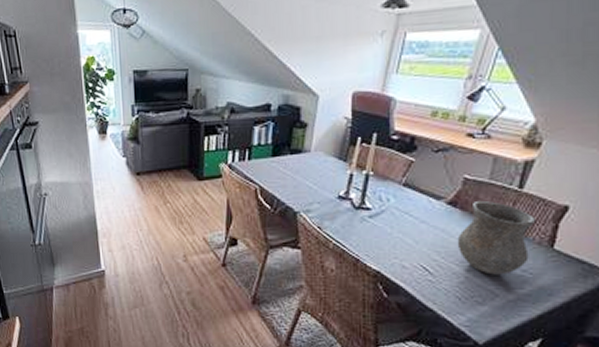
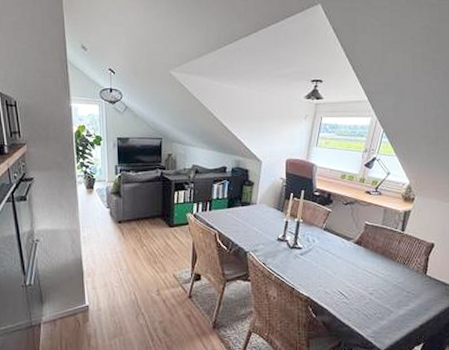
vase: present [457,201,537,275] -> none [362,241,415,296]

